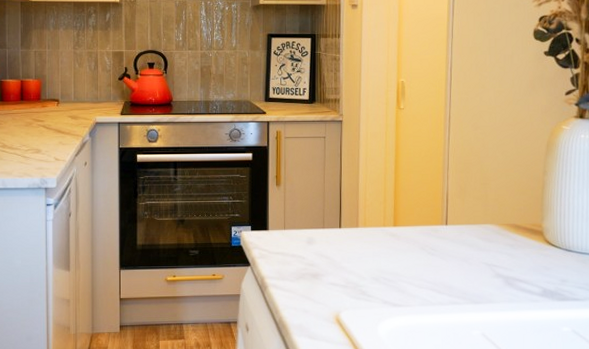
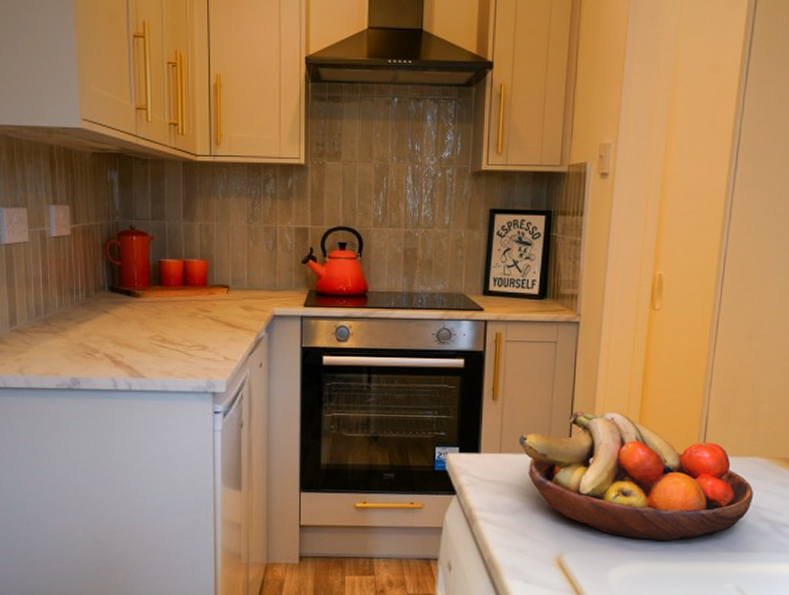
fruit bowl: none [299,191,489,298] -> present [518,411,753,542]

